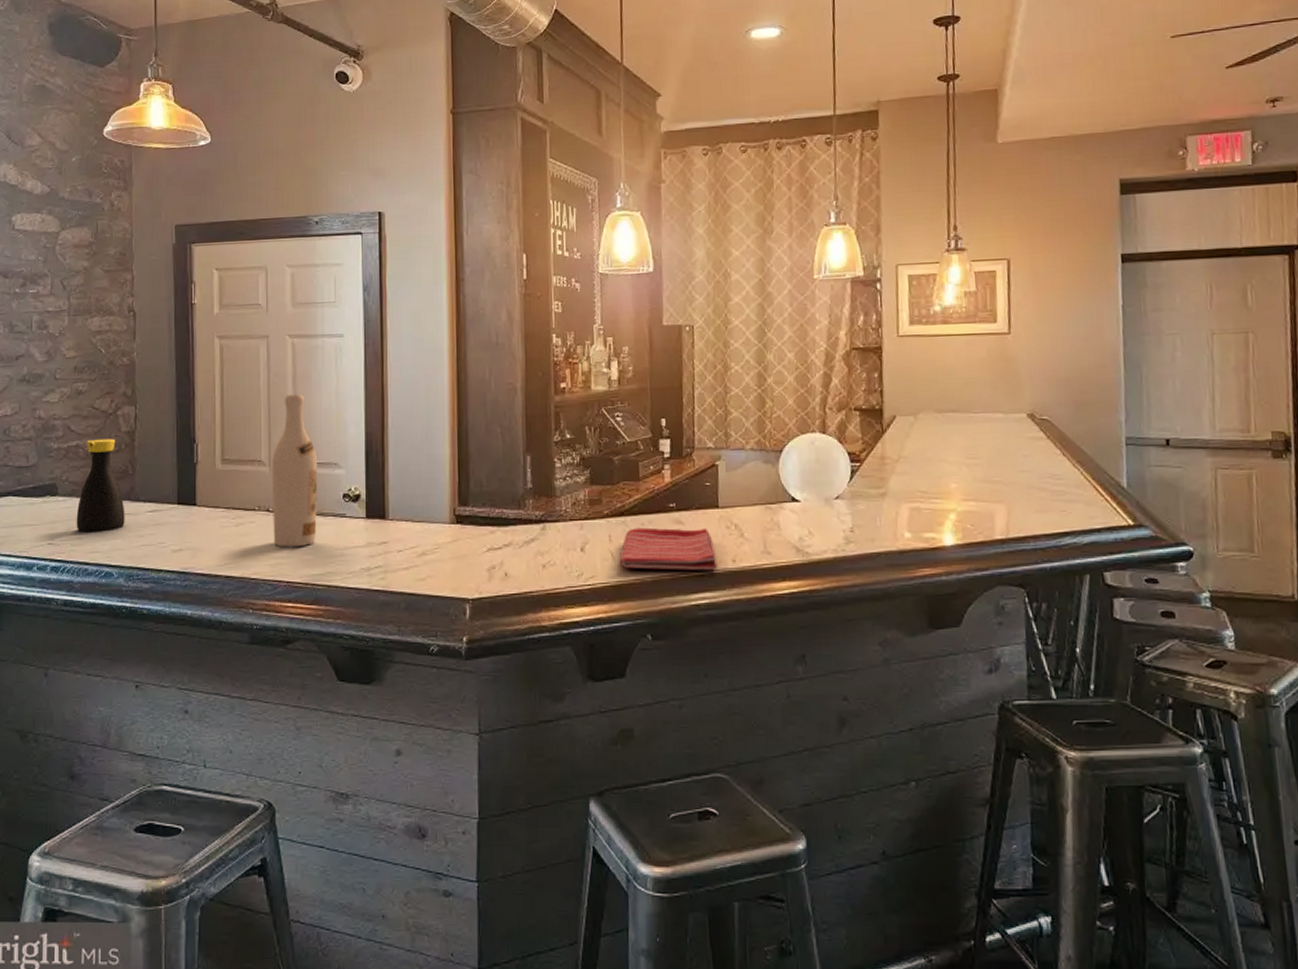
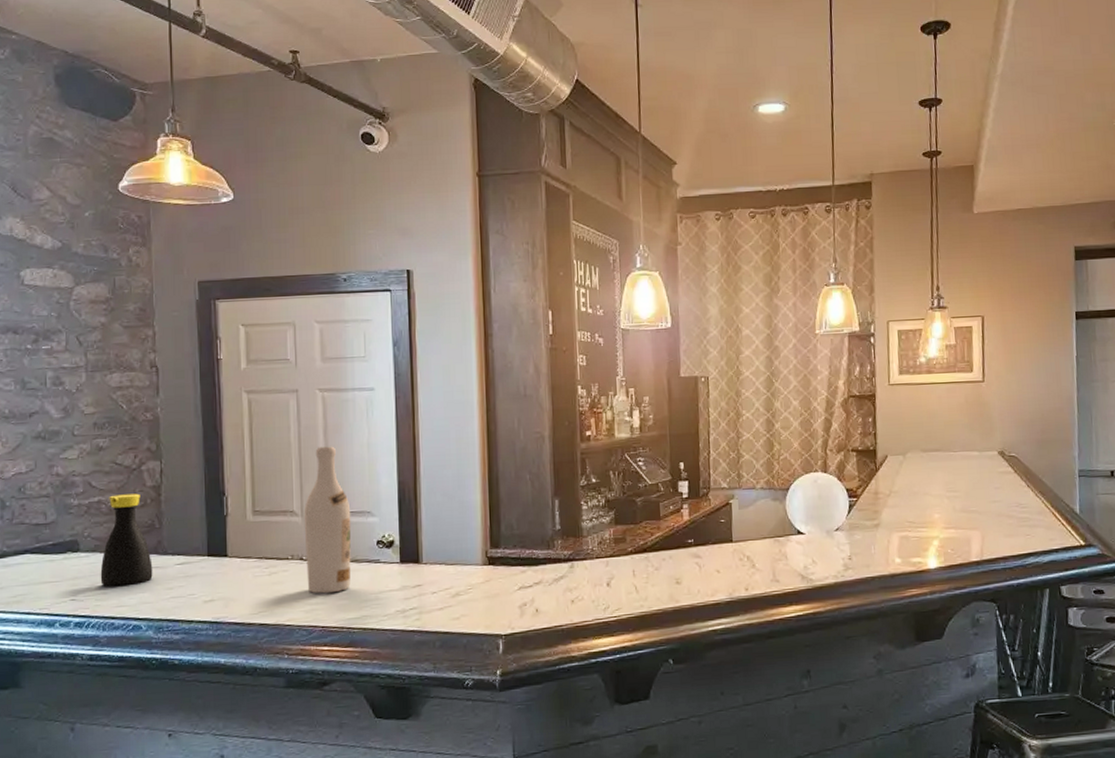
dish towel: present [620,527,717,571] -> none [643,561,732,601]

